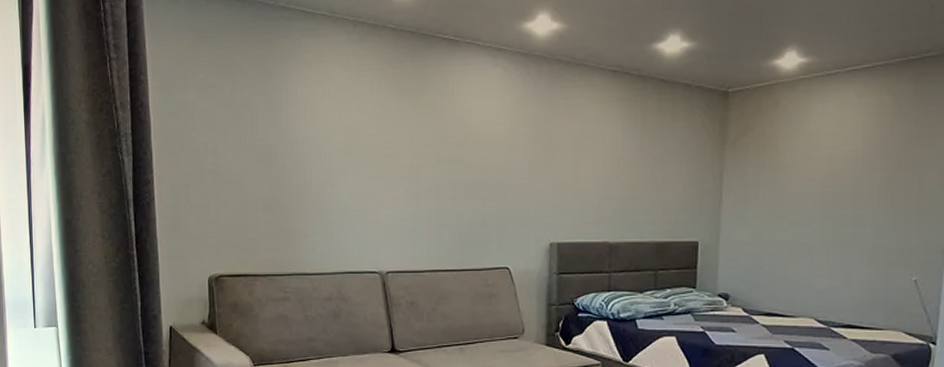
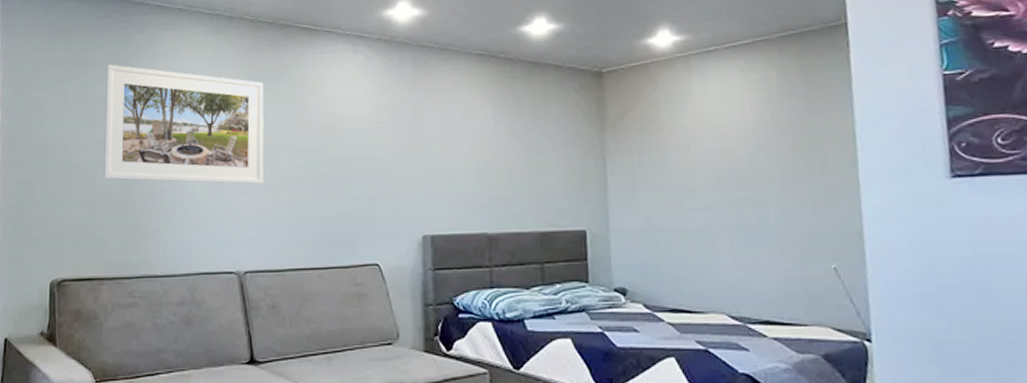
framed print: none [252,70,406,192] -> present [103,64,264,185]

